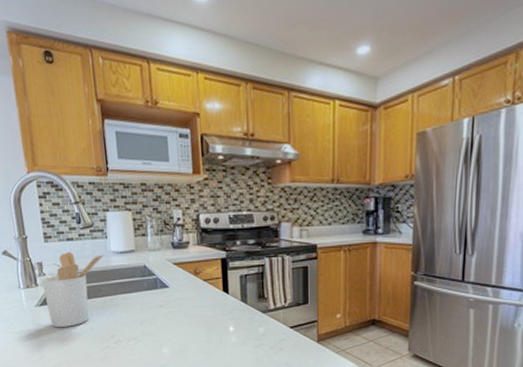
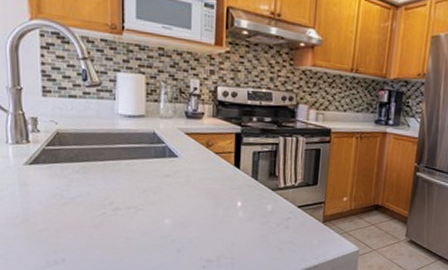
utensil holder: present [41,252,105,328] -> none [34,110,111,190]

